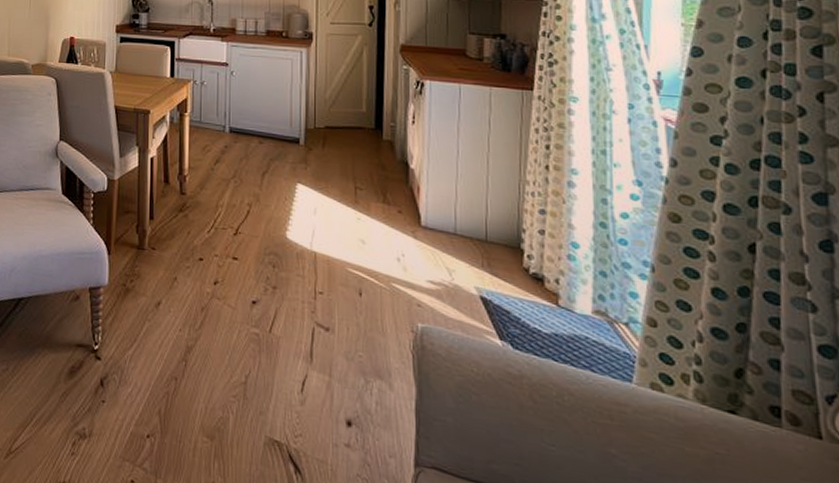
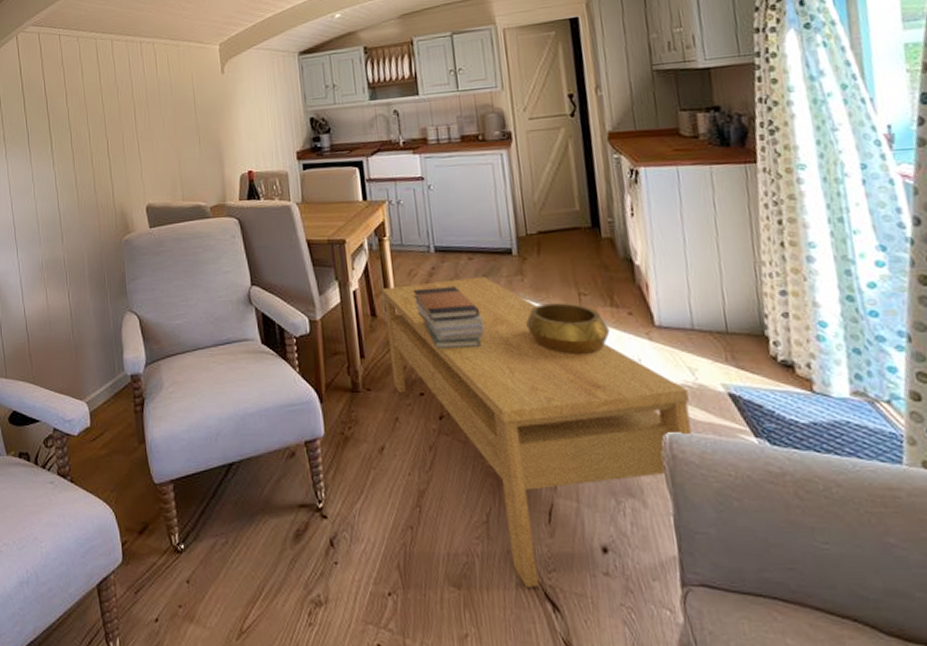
coffee table: none [176,158,444,449] -> present [381,276,693,587]
book stack: none [205,163,265,225] -> present [413,287,484,349]
decorative bowl: none [304,192,379,244] -> present [526,303,610,356]

